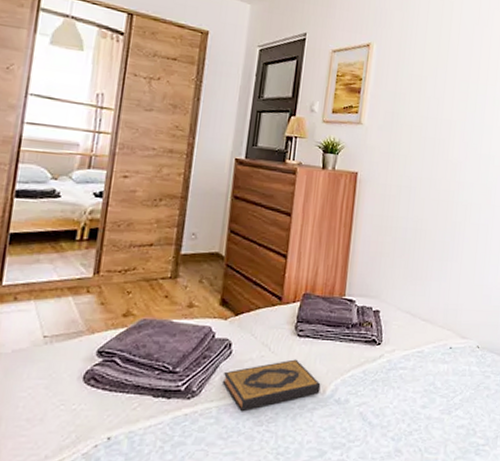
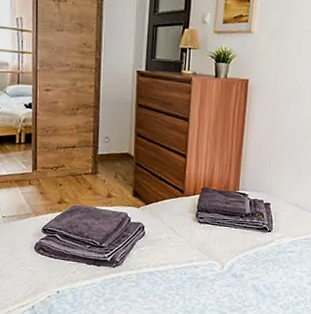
hardback book: present [222,359,321,411] -> none [138,241,219,278]

